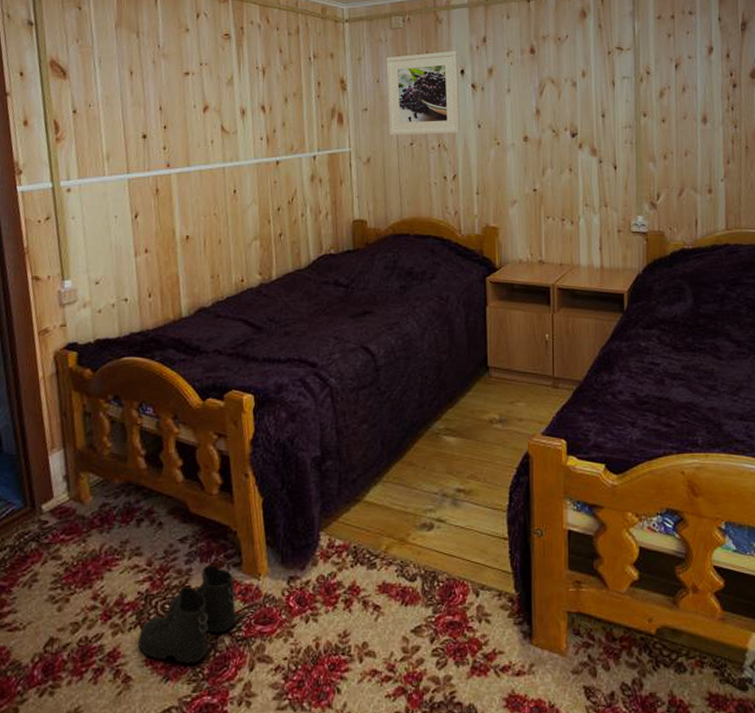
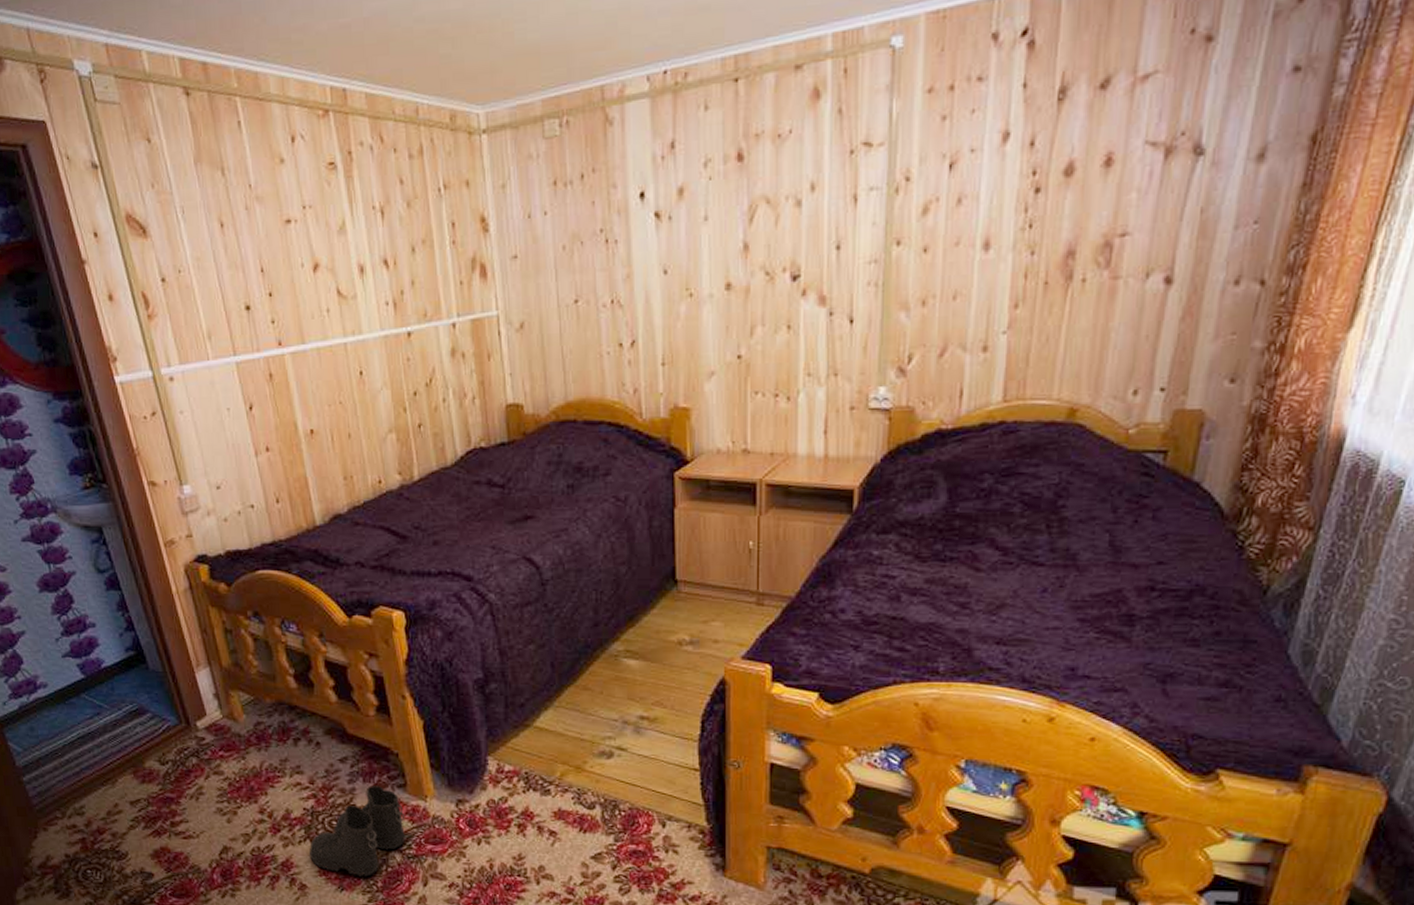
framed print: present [386,51,461,136] -> none [539,165,641,292]

